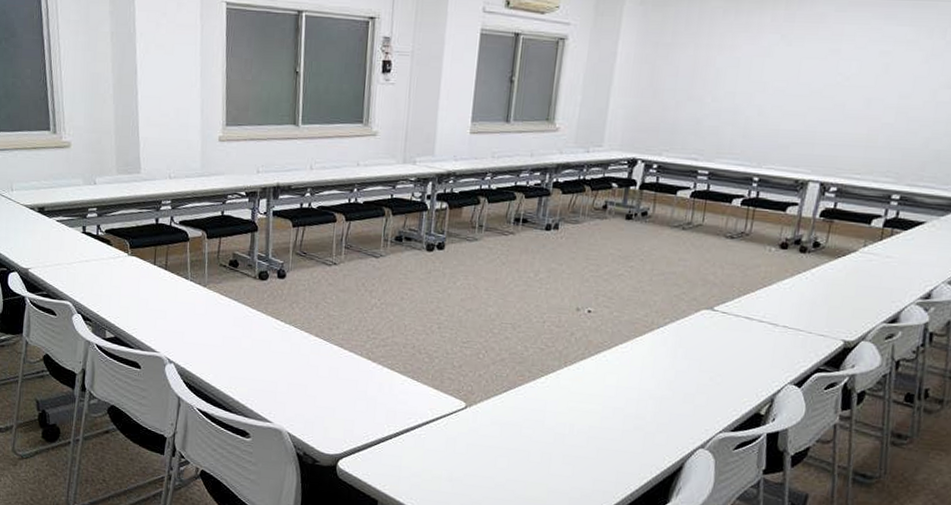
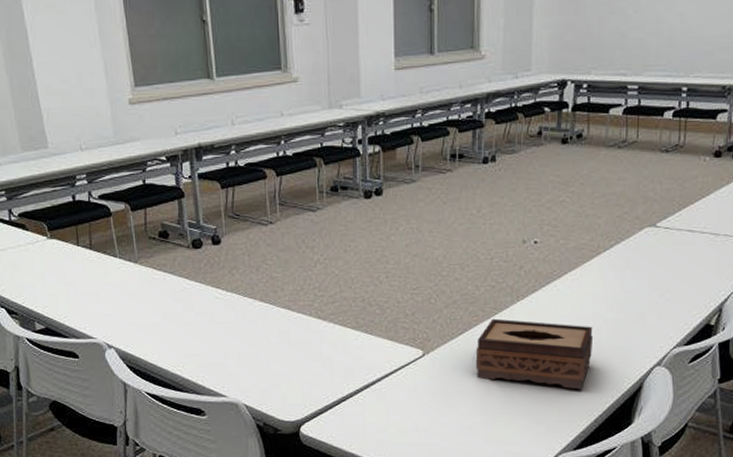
tissue box: none [515,380,638,462] -> present [475,318,593,390]

